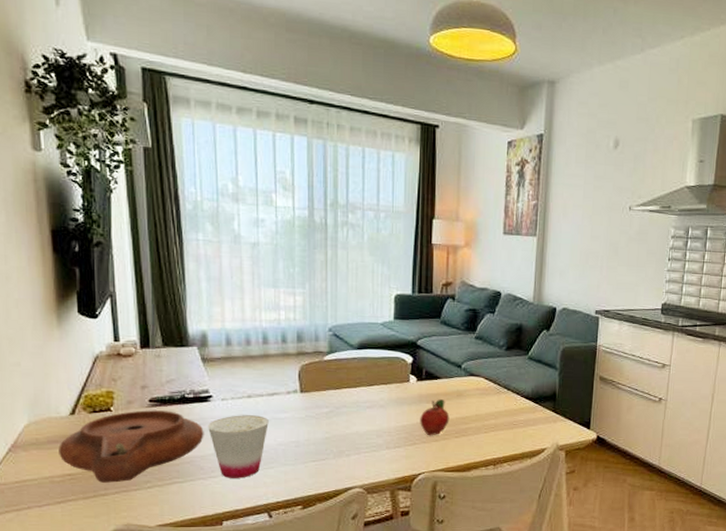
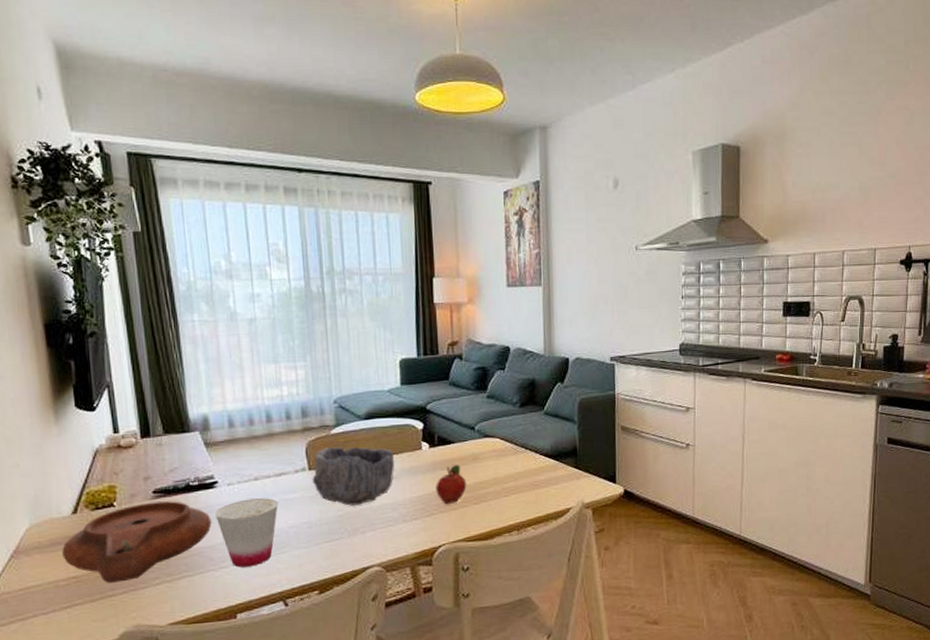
bowl: none [303,373,383,430] -> present [312,447,395,506]

